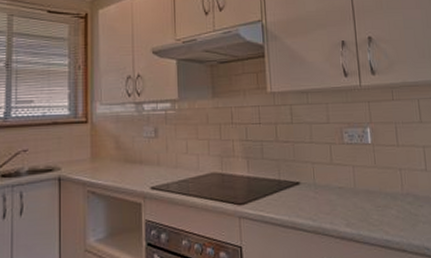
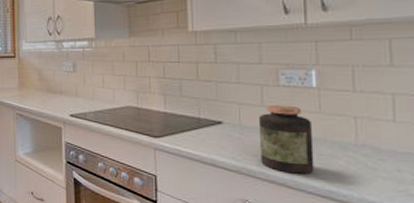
jar: none [329,162,375,228] -> present [258,105,315,174]

